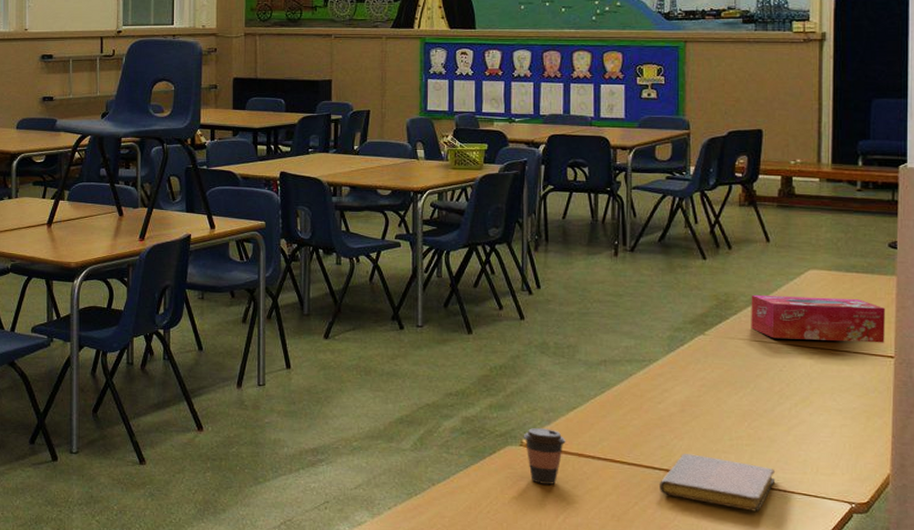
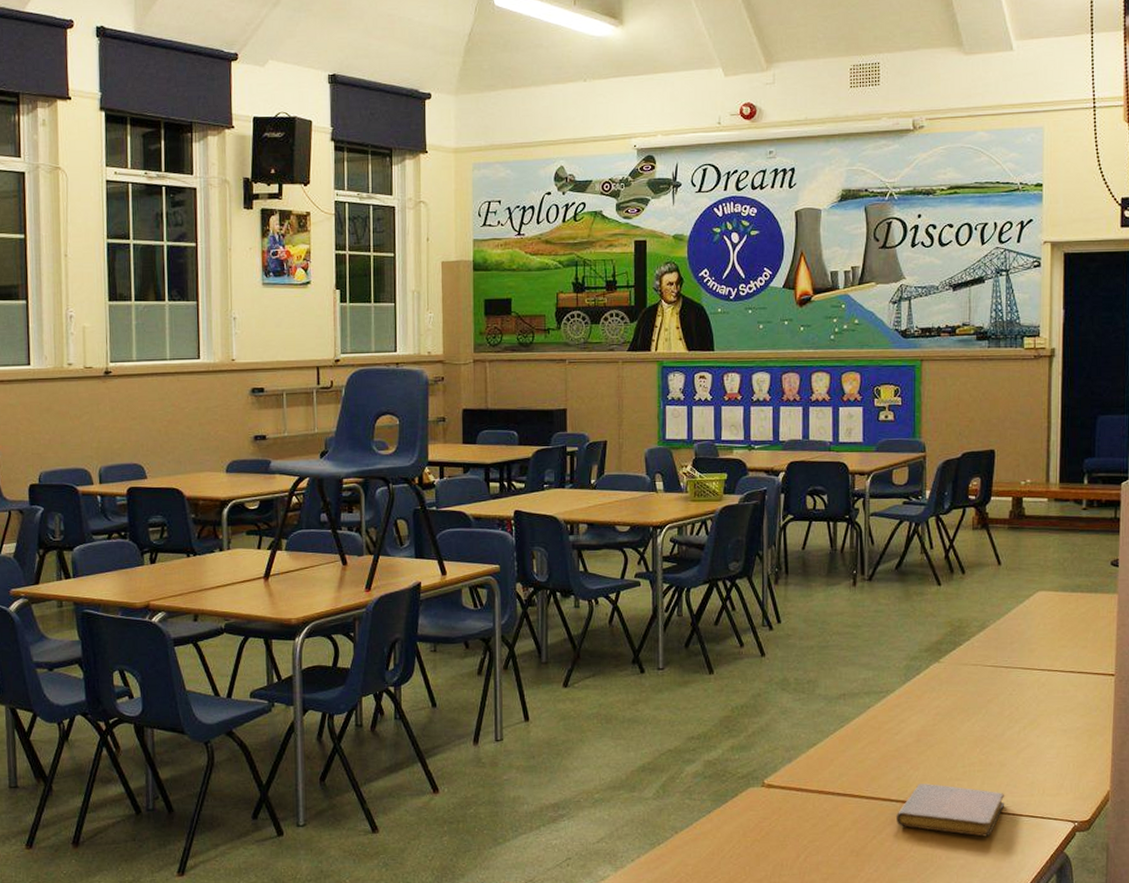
coffee cup: present [523,428,566,485] -> none [764,767,806,824]
tissue box: present [751,294,885,343] -> none [983,618,1107,663]

